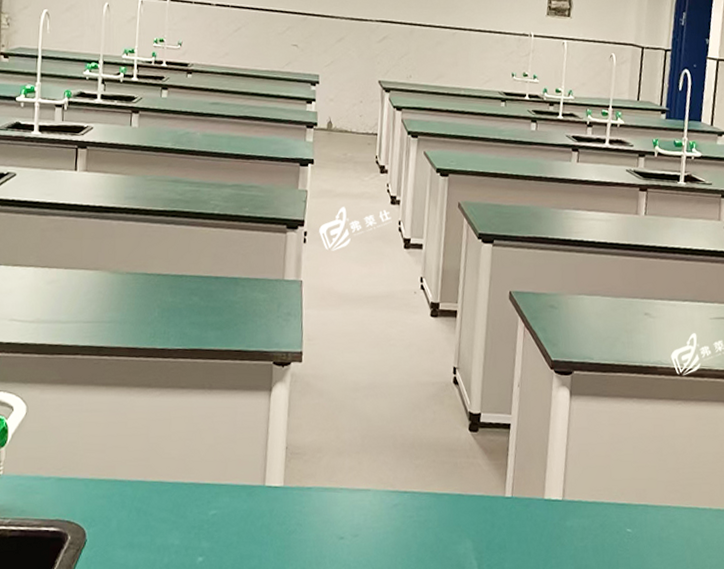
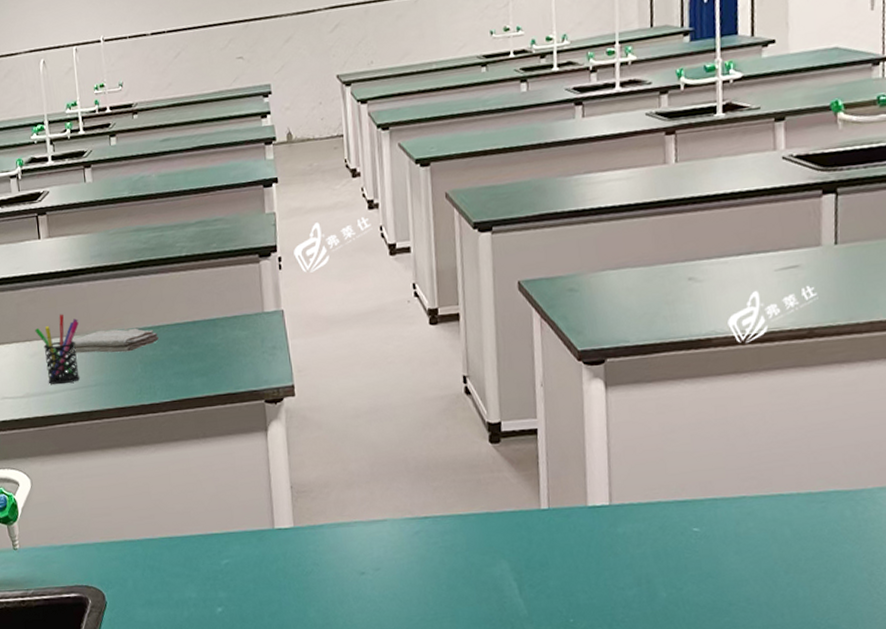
pen holder: none [56,247,102,316] -> present [35,314,80,385]
washcloth: none [89,270,180,295] -> present [70,328,159,354]

